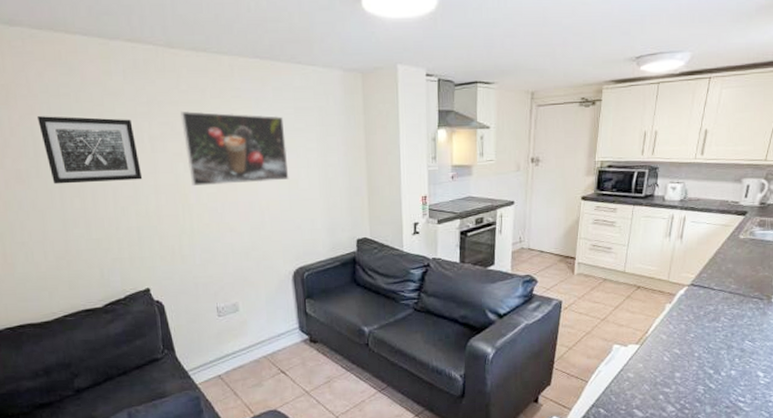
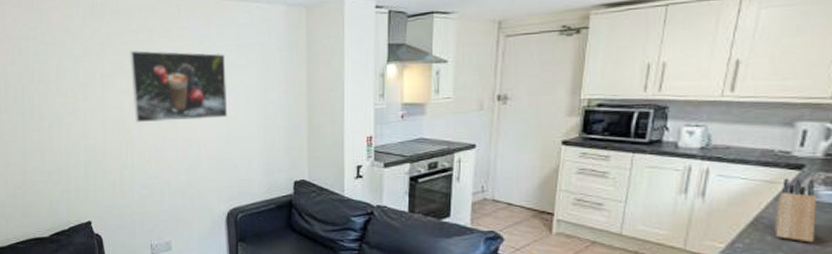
wall art: present [36,116,143,184] -> none [9,57,92,119]
knife block: none [727,222,755,271] -> present [774,178,818,243]

